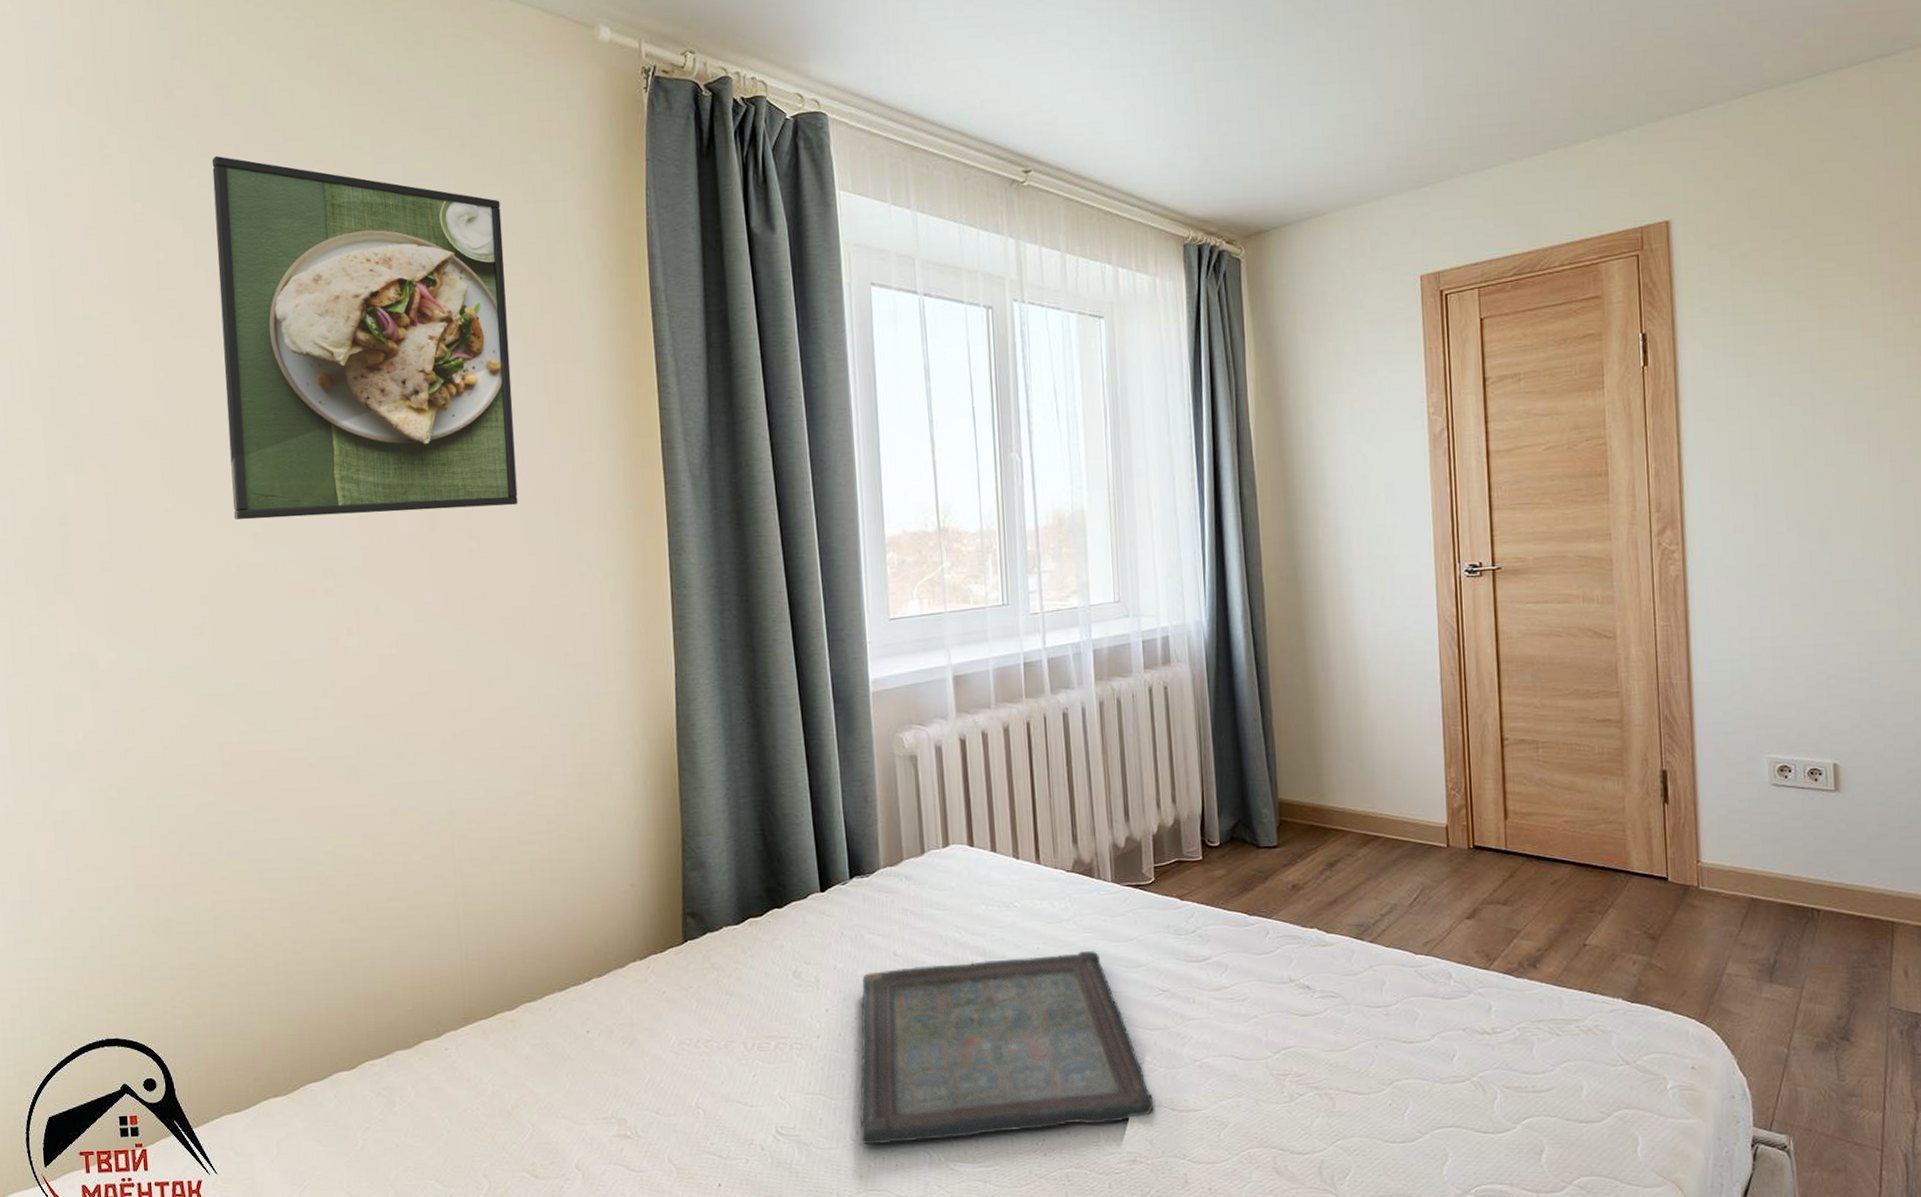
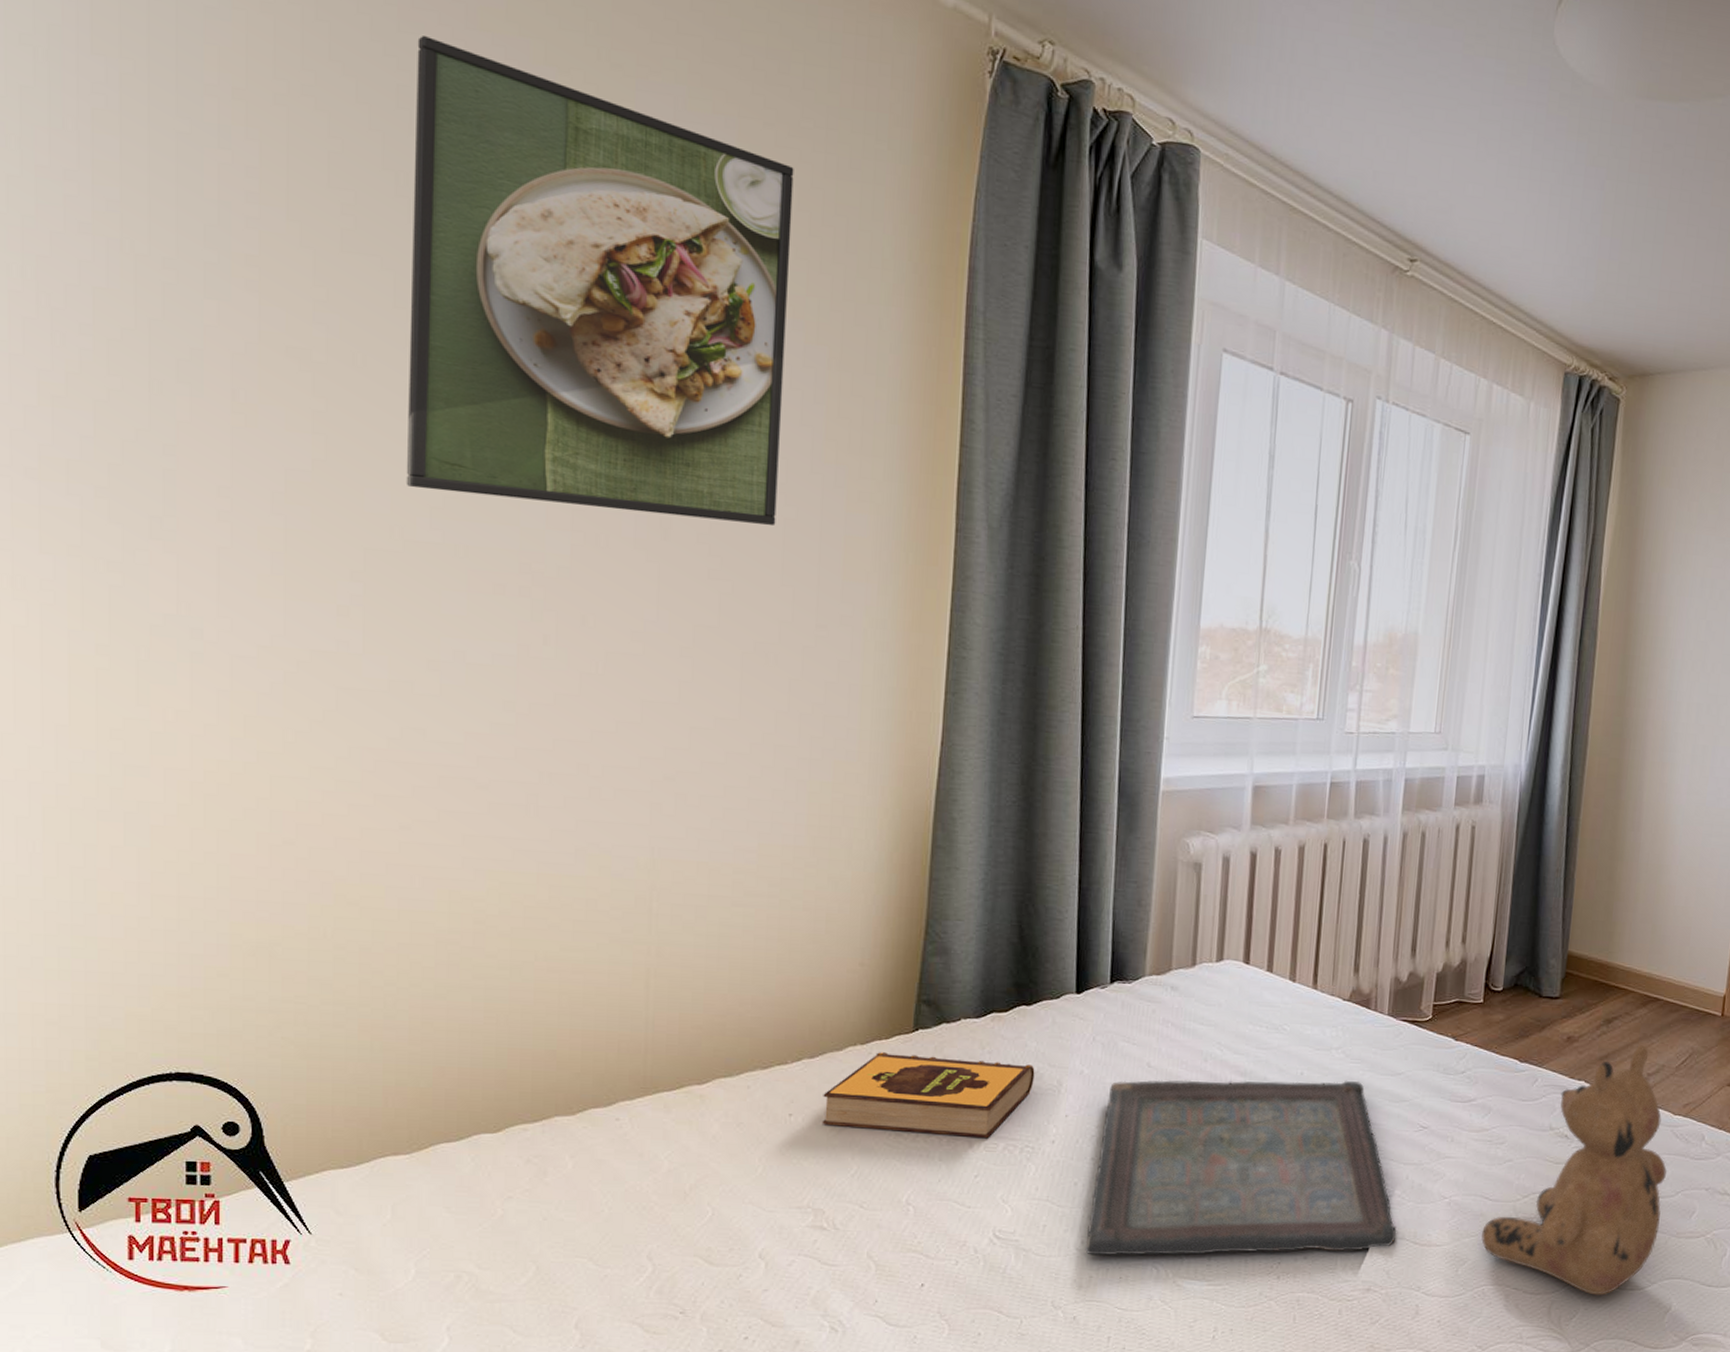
hardback book: none [613,964,794,1039] -> present [822,1052,1035,1139]
teddy bear: none [1237,886,1421,1151] -> present [1481,1045,1667,1295]

